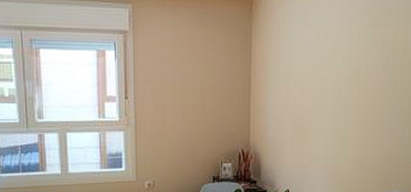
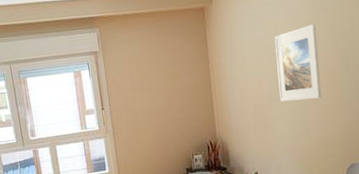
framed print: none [322,38,368,119] -> present [274,24,322,102]

